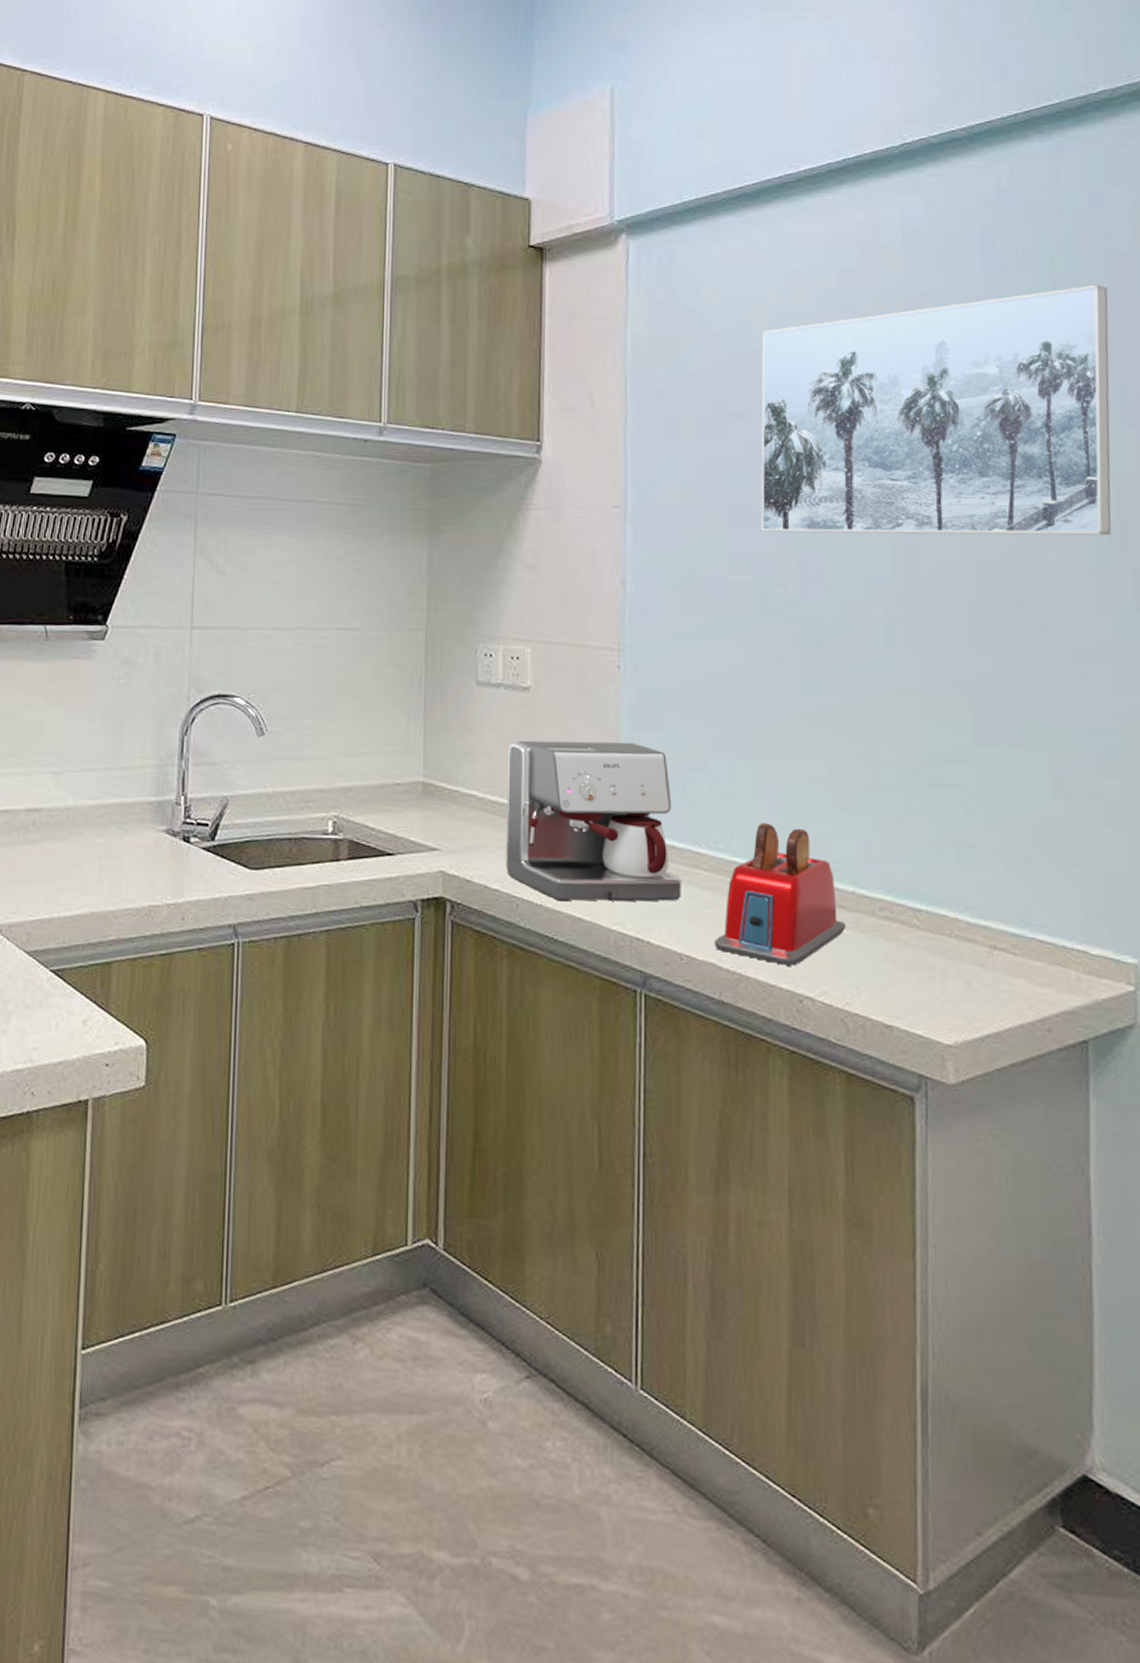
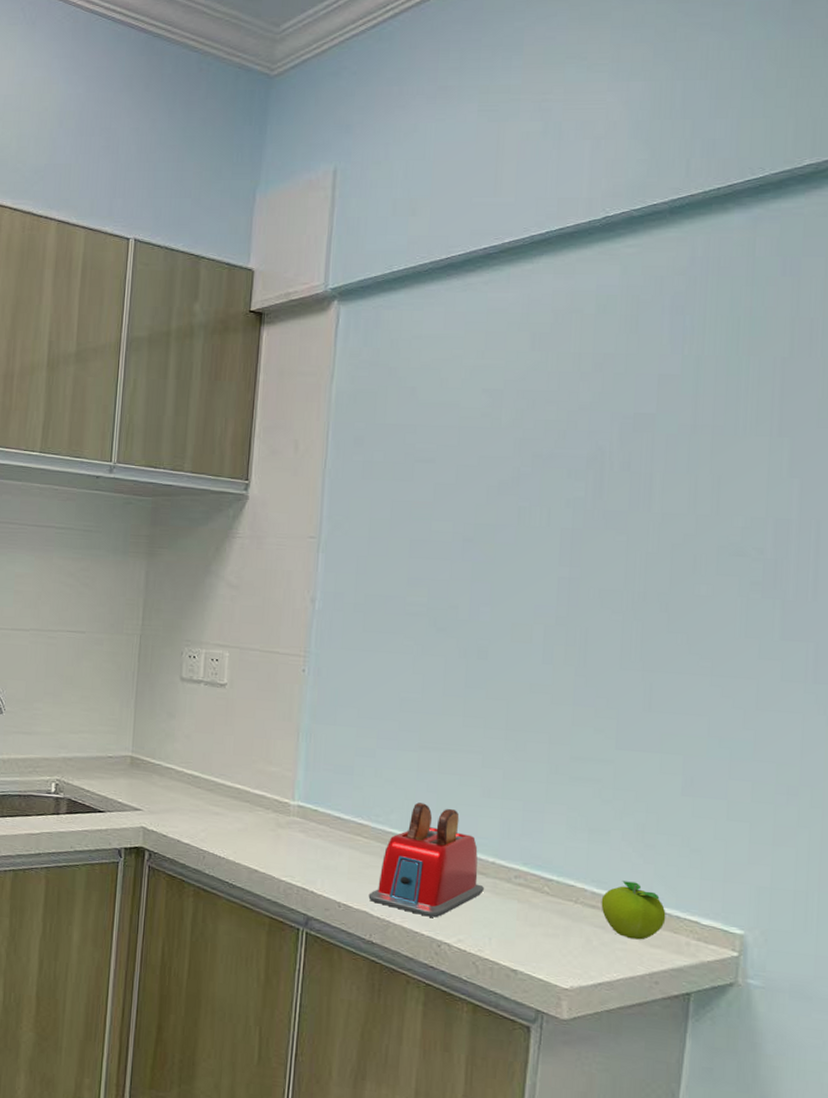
coffee maker: present [505,740,681,902] -> none [196,726,344,861]
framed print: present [760,284,1111,536] -> none [439,347,790,573]
fruit: none [978,906,1051,978] -> present [601,881,666,940]

